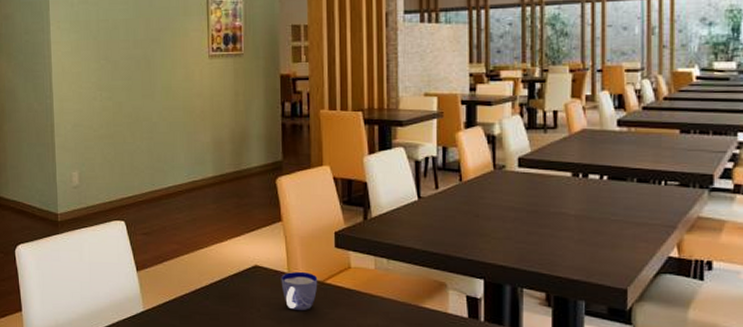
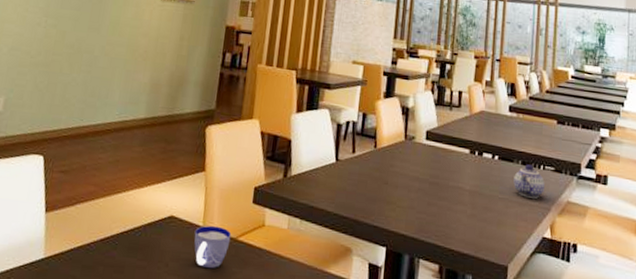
teapot: none [628,181,667,217] -> present [513,164,545,199]

